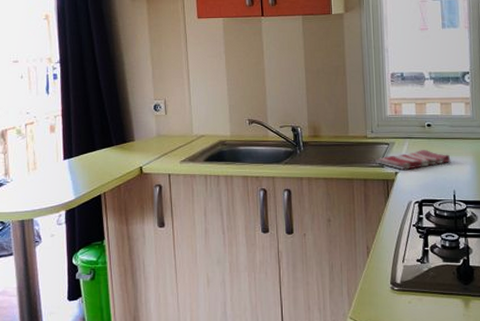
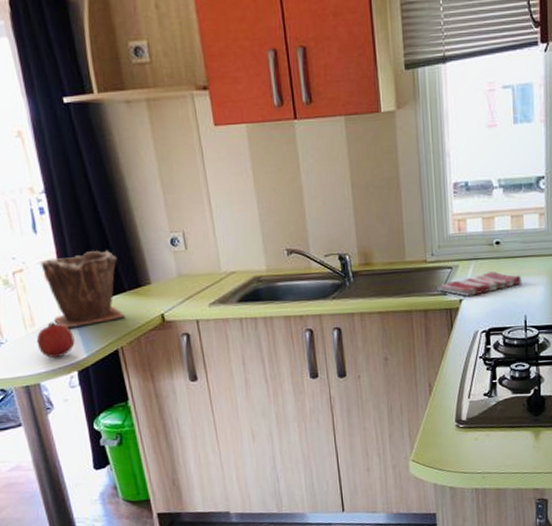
fruit: none [36,167,67,197] -> present [36,322,75,358]
plant pot: none [48,111,110,174] -> present [40,250,125,329]

